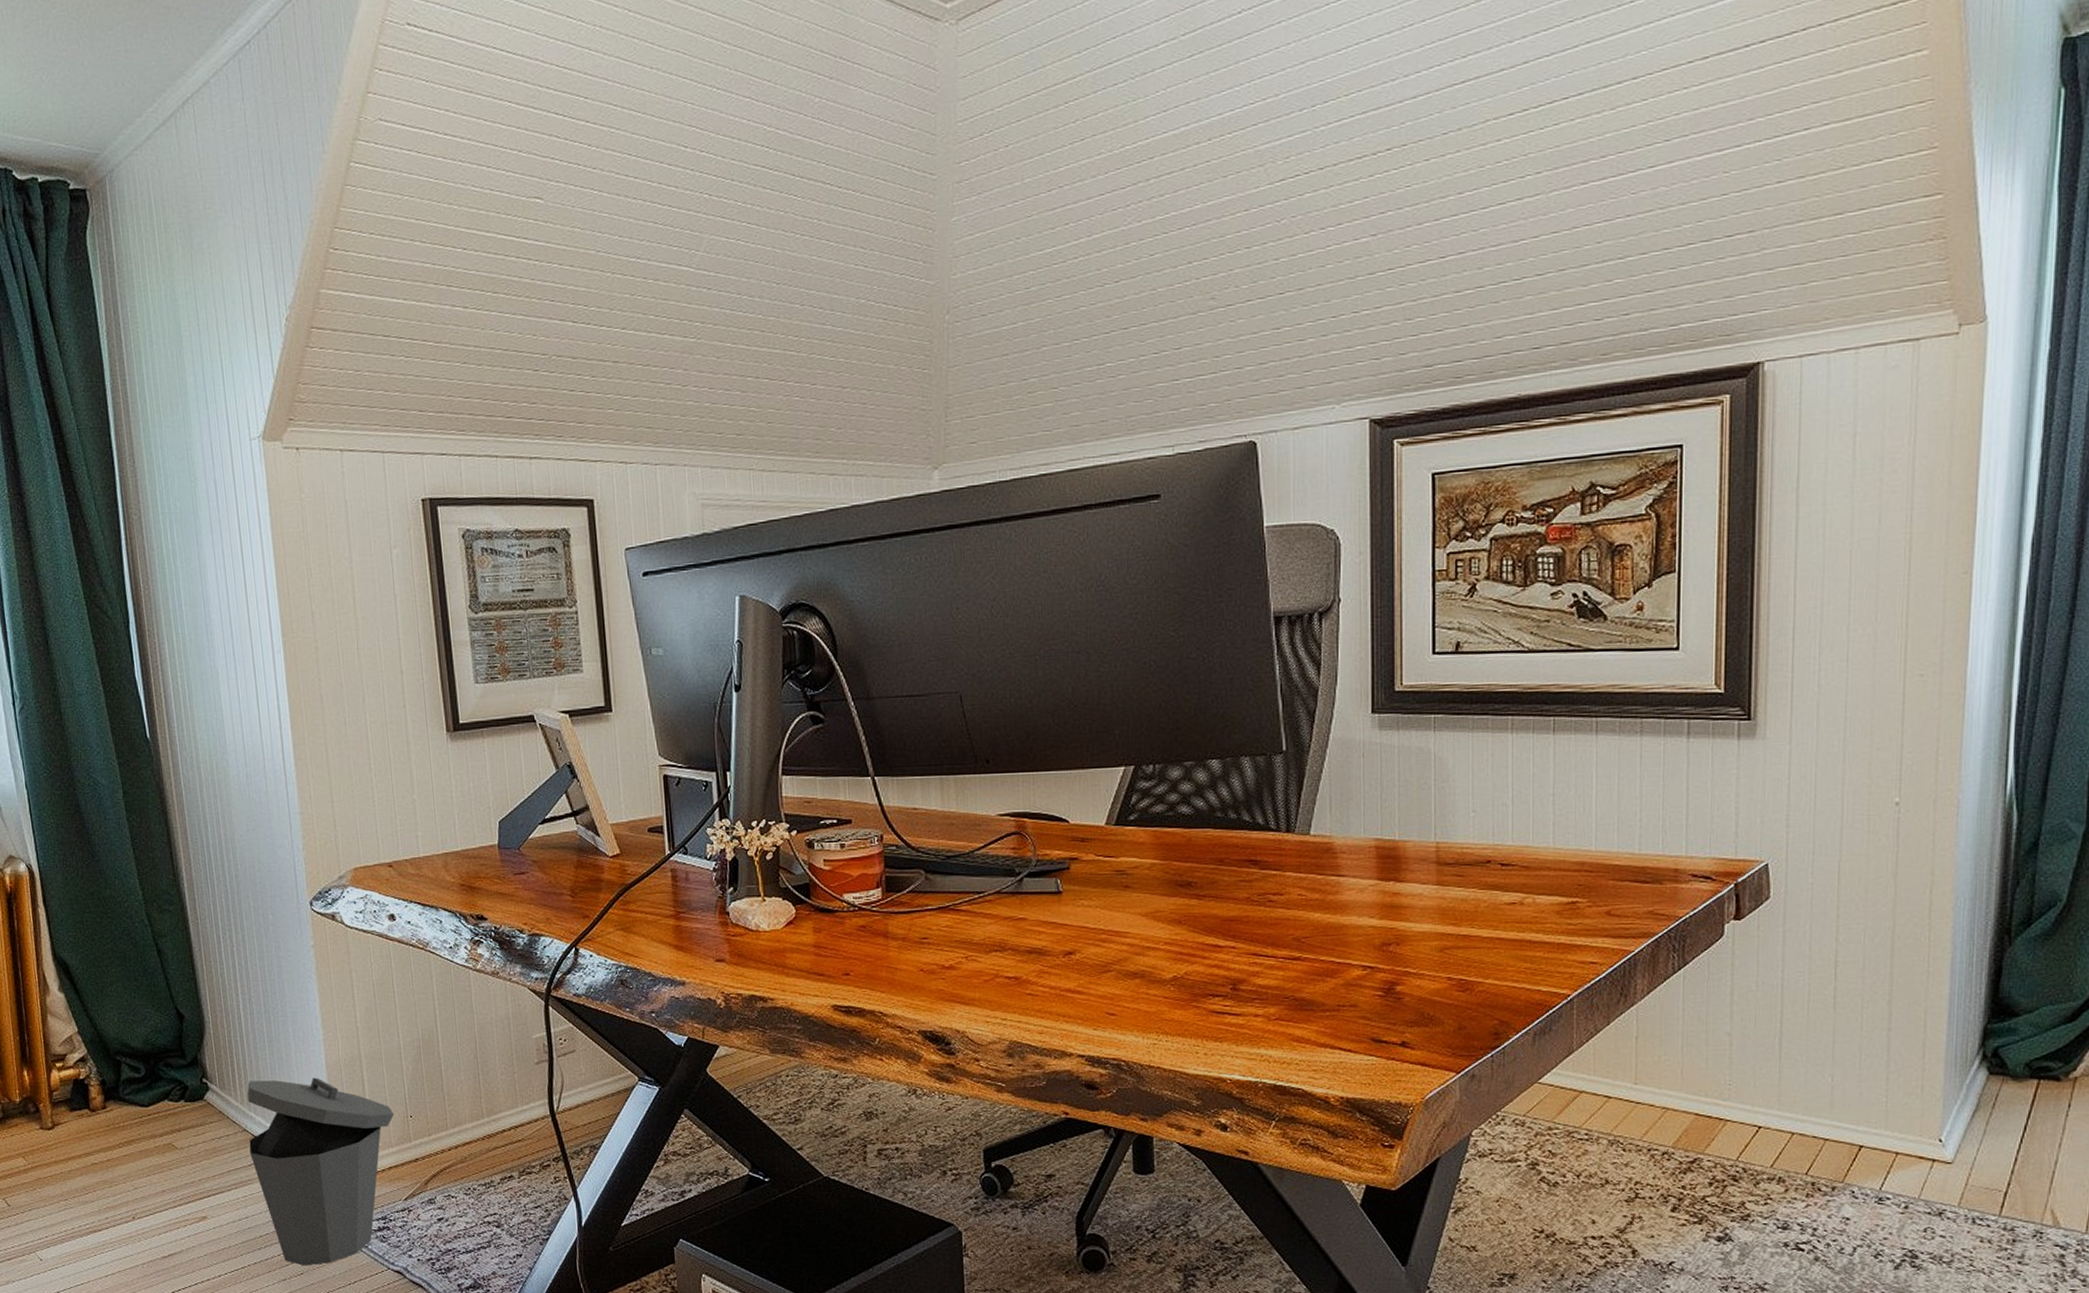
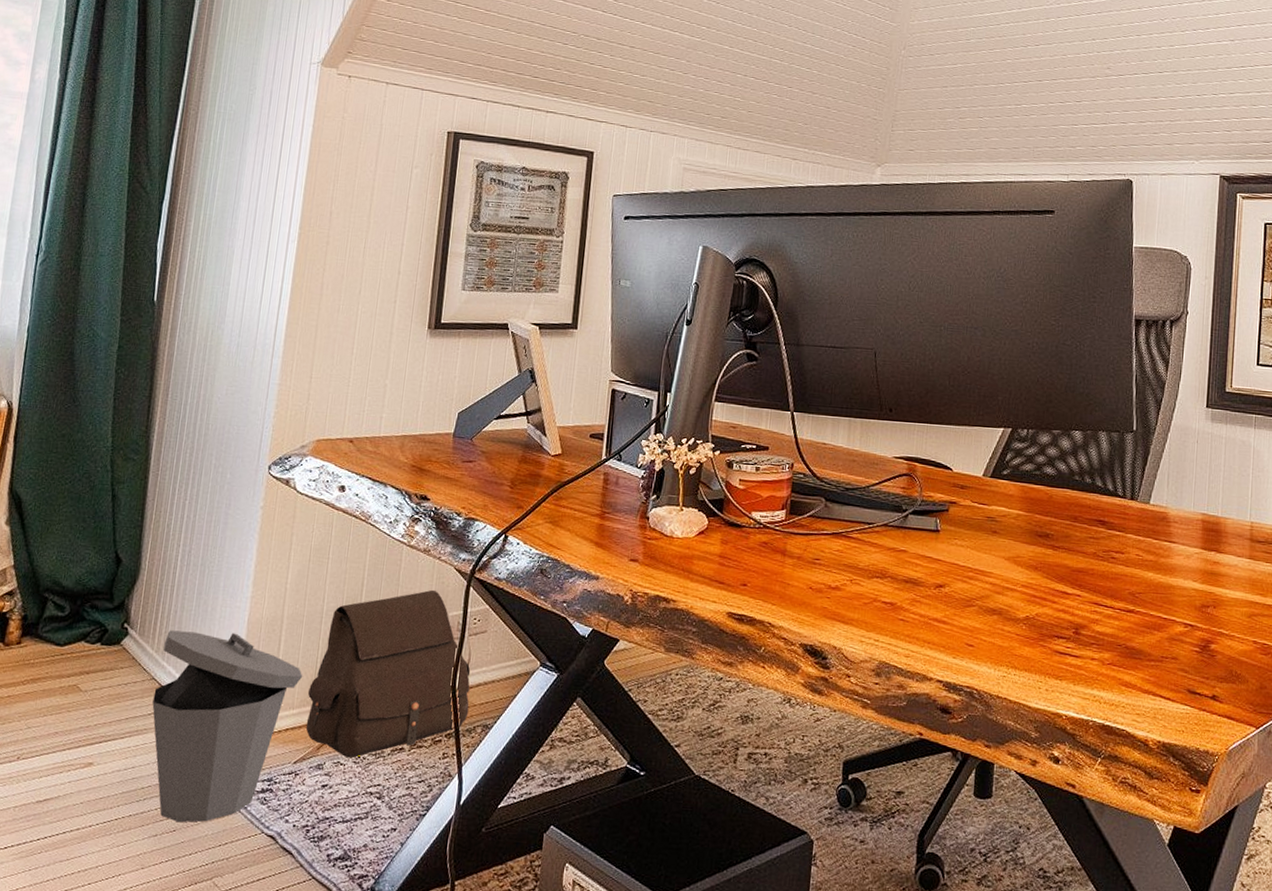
satchel: none [403,1013,573,1191] -> present [305,589,471,758]

